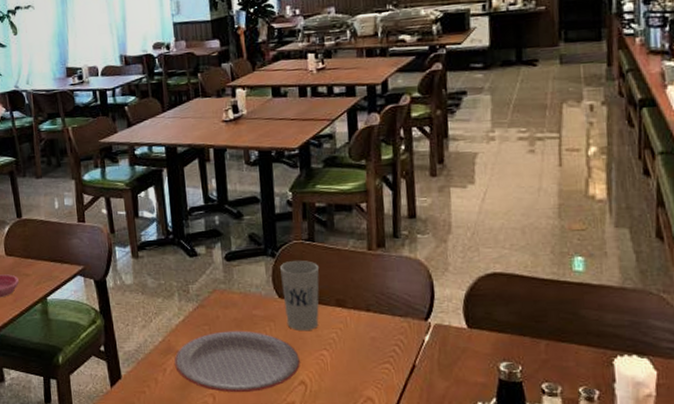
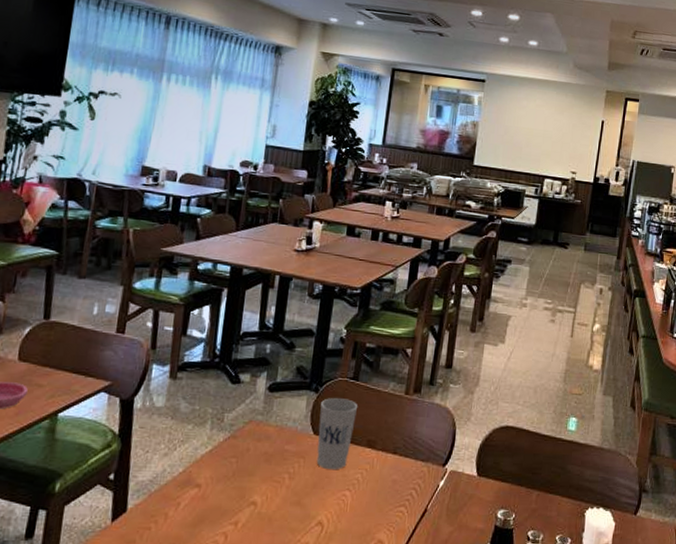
plate: present [174,330,300,393] -> none [191,465,322,532]

